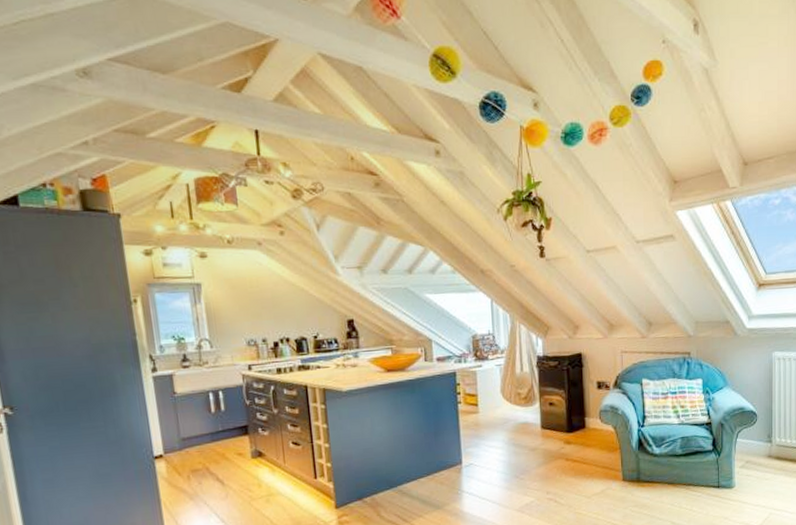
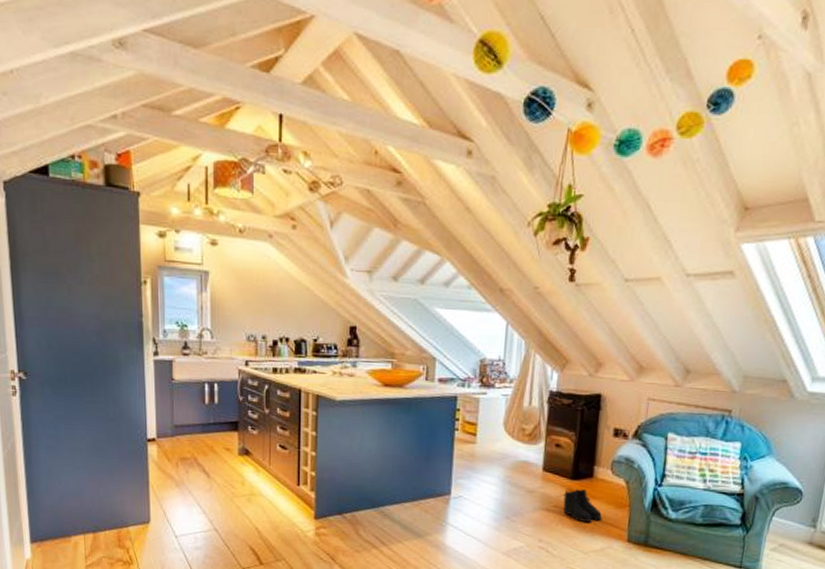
boots: none [562,440,599,470] -> present [563,489,603,522]

